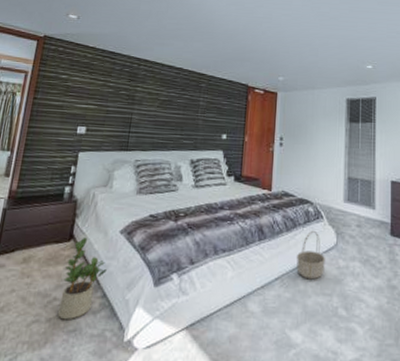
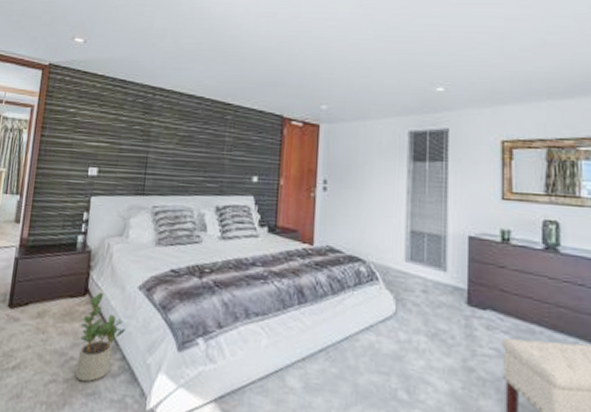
basket: present [296,230,325,280] -> none [345,294,381,355]

